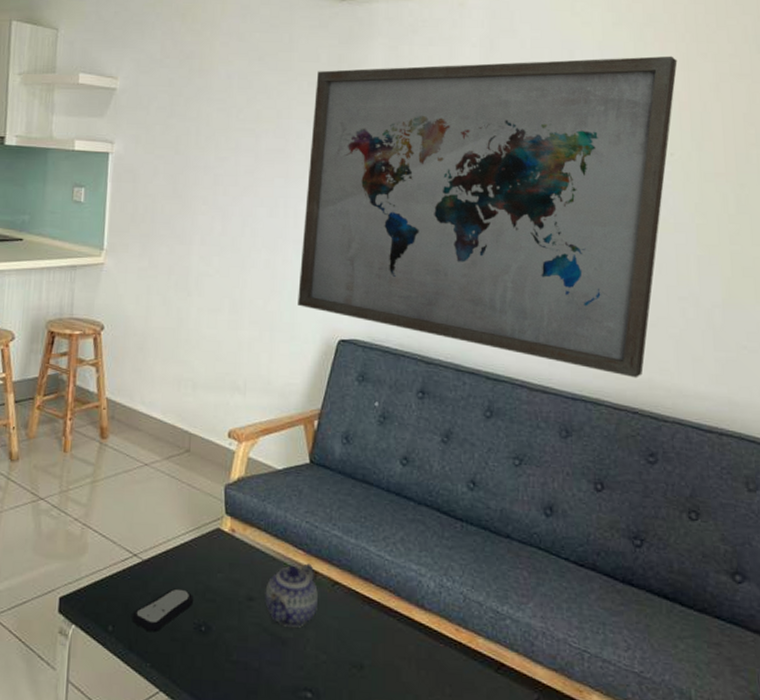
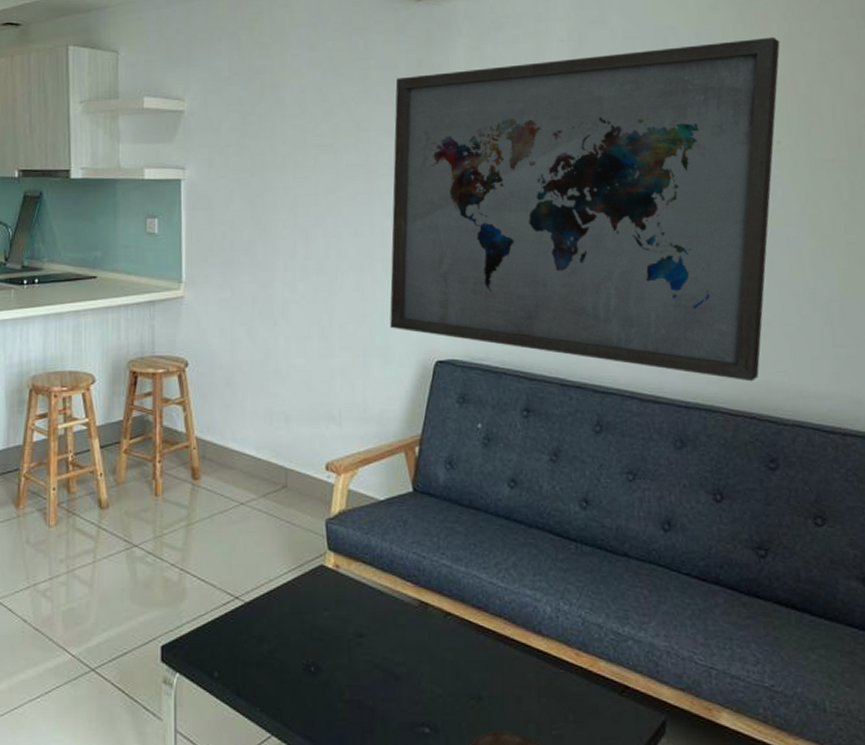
remote control: present [132,588,193,633] -> none [238,629,300,676]
teapot: present [265,563,319,628] -> none [374,595,431,662]

